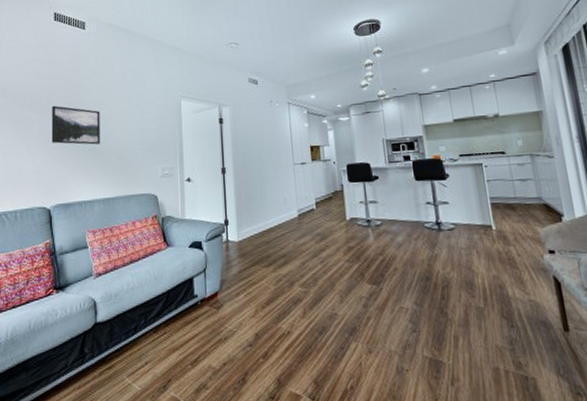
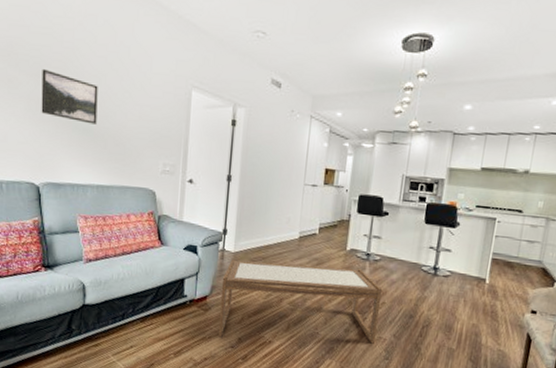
coffee table: none [230,236,397,335] -> present [218,259,382,344]

